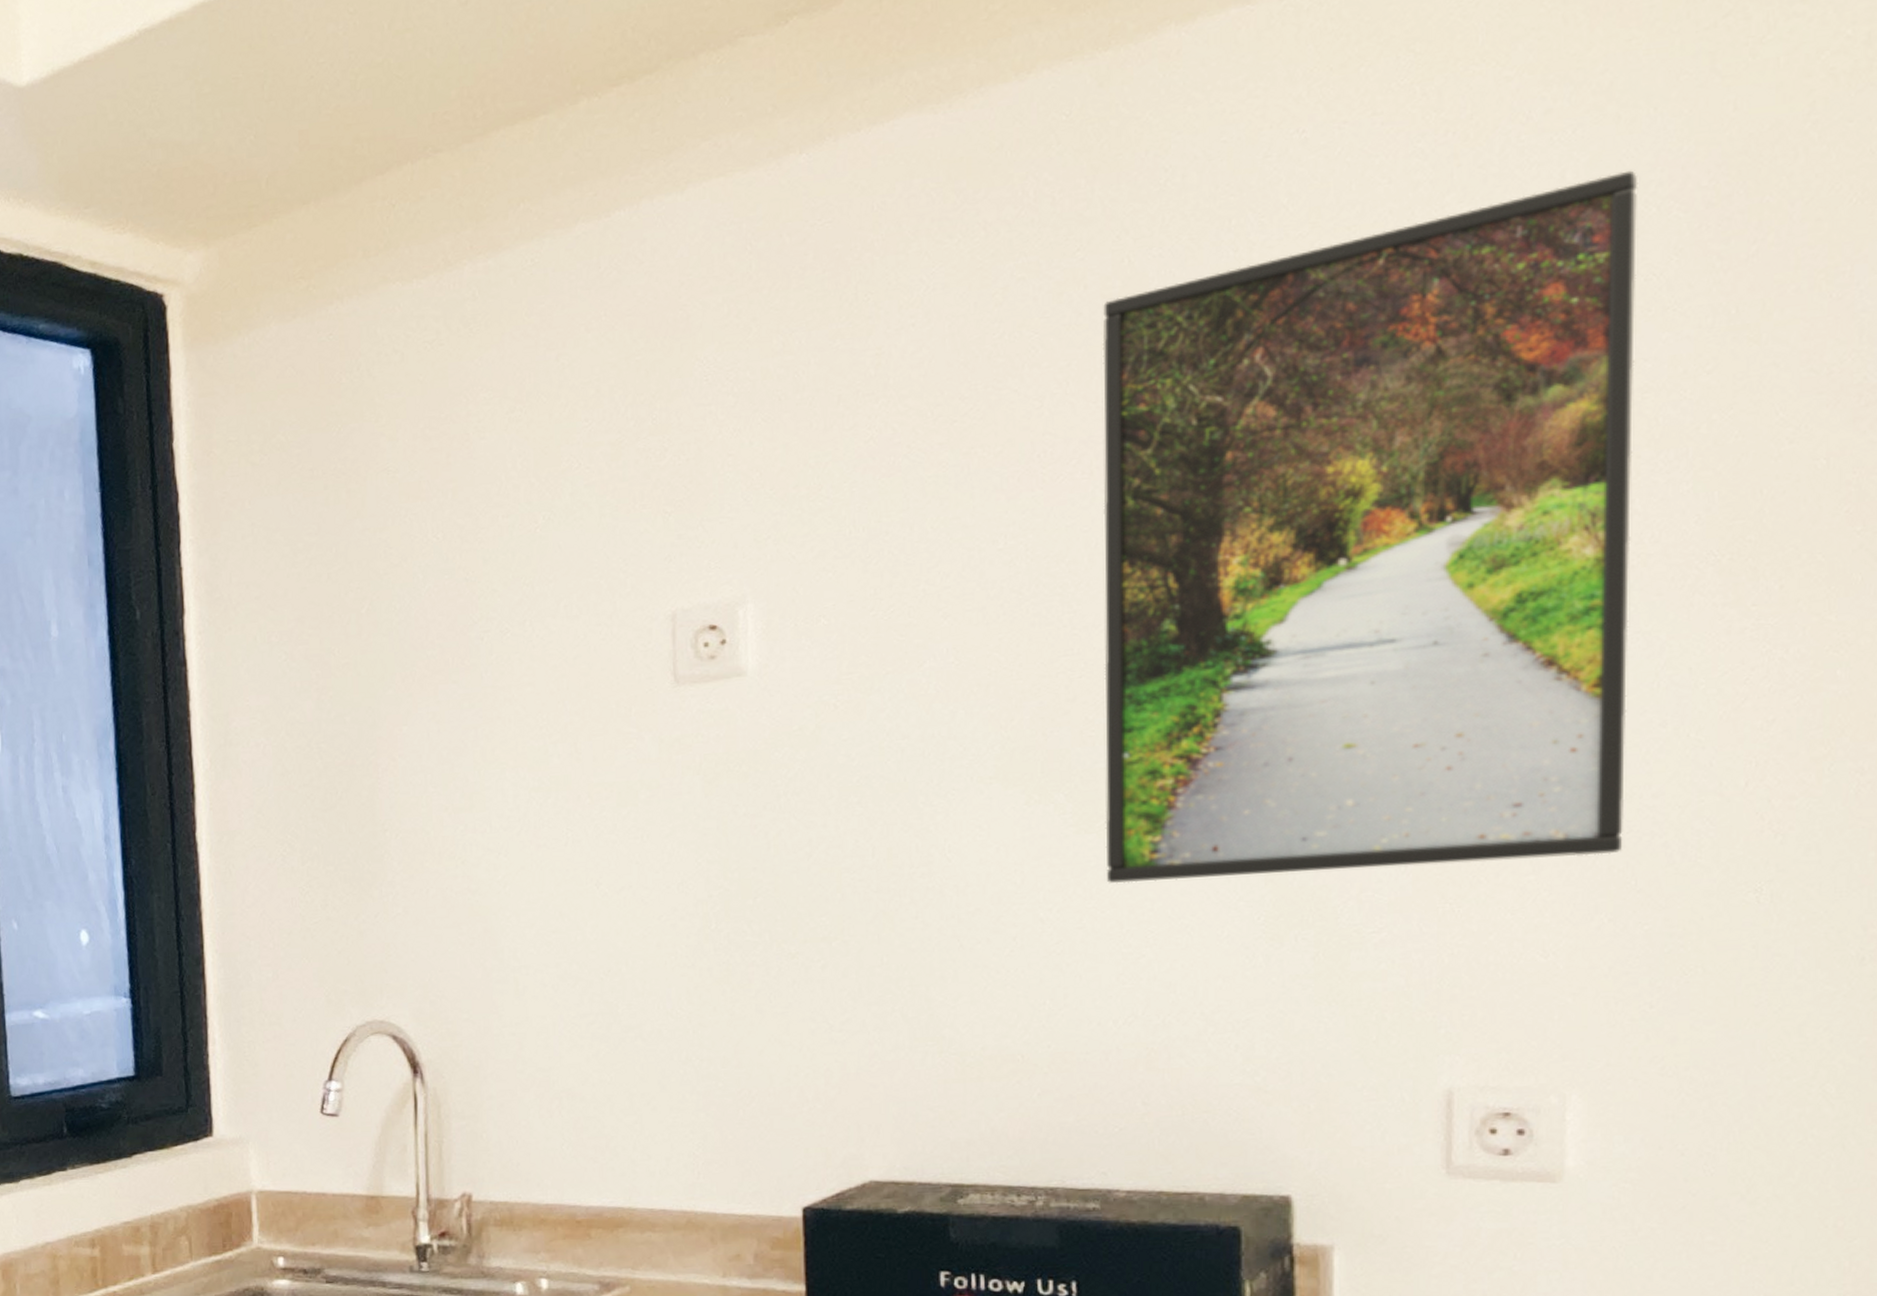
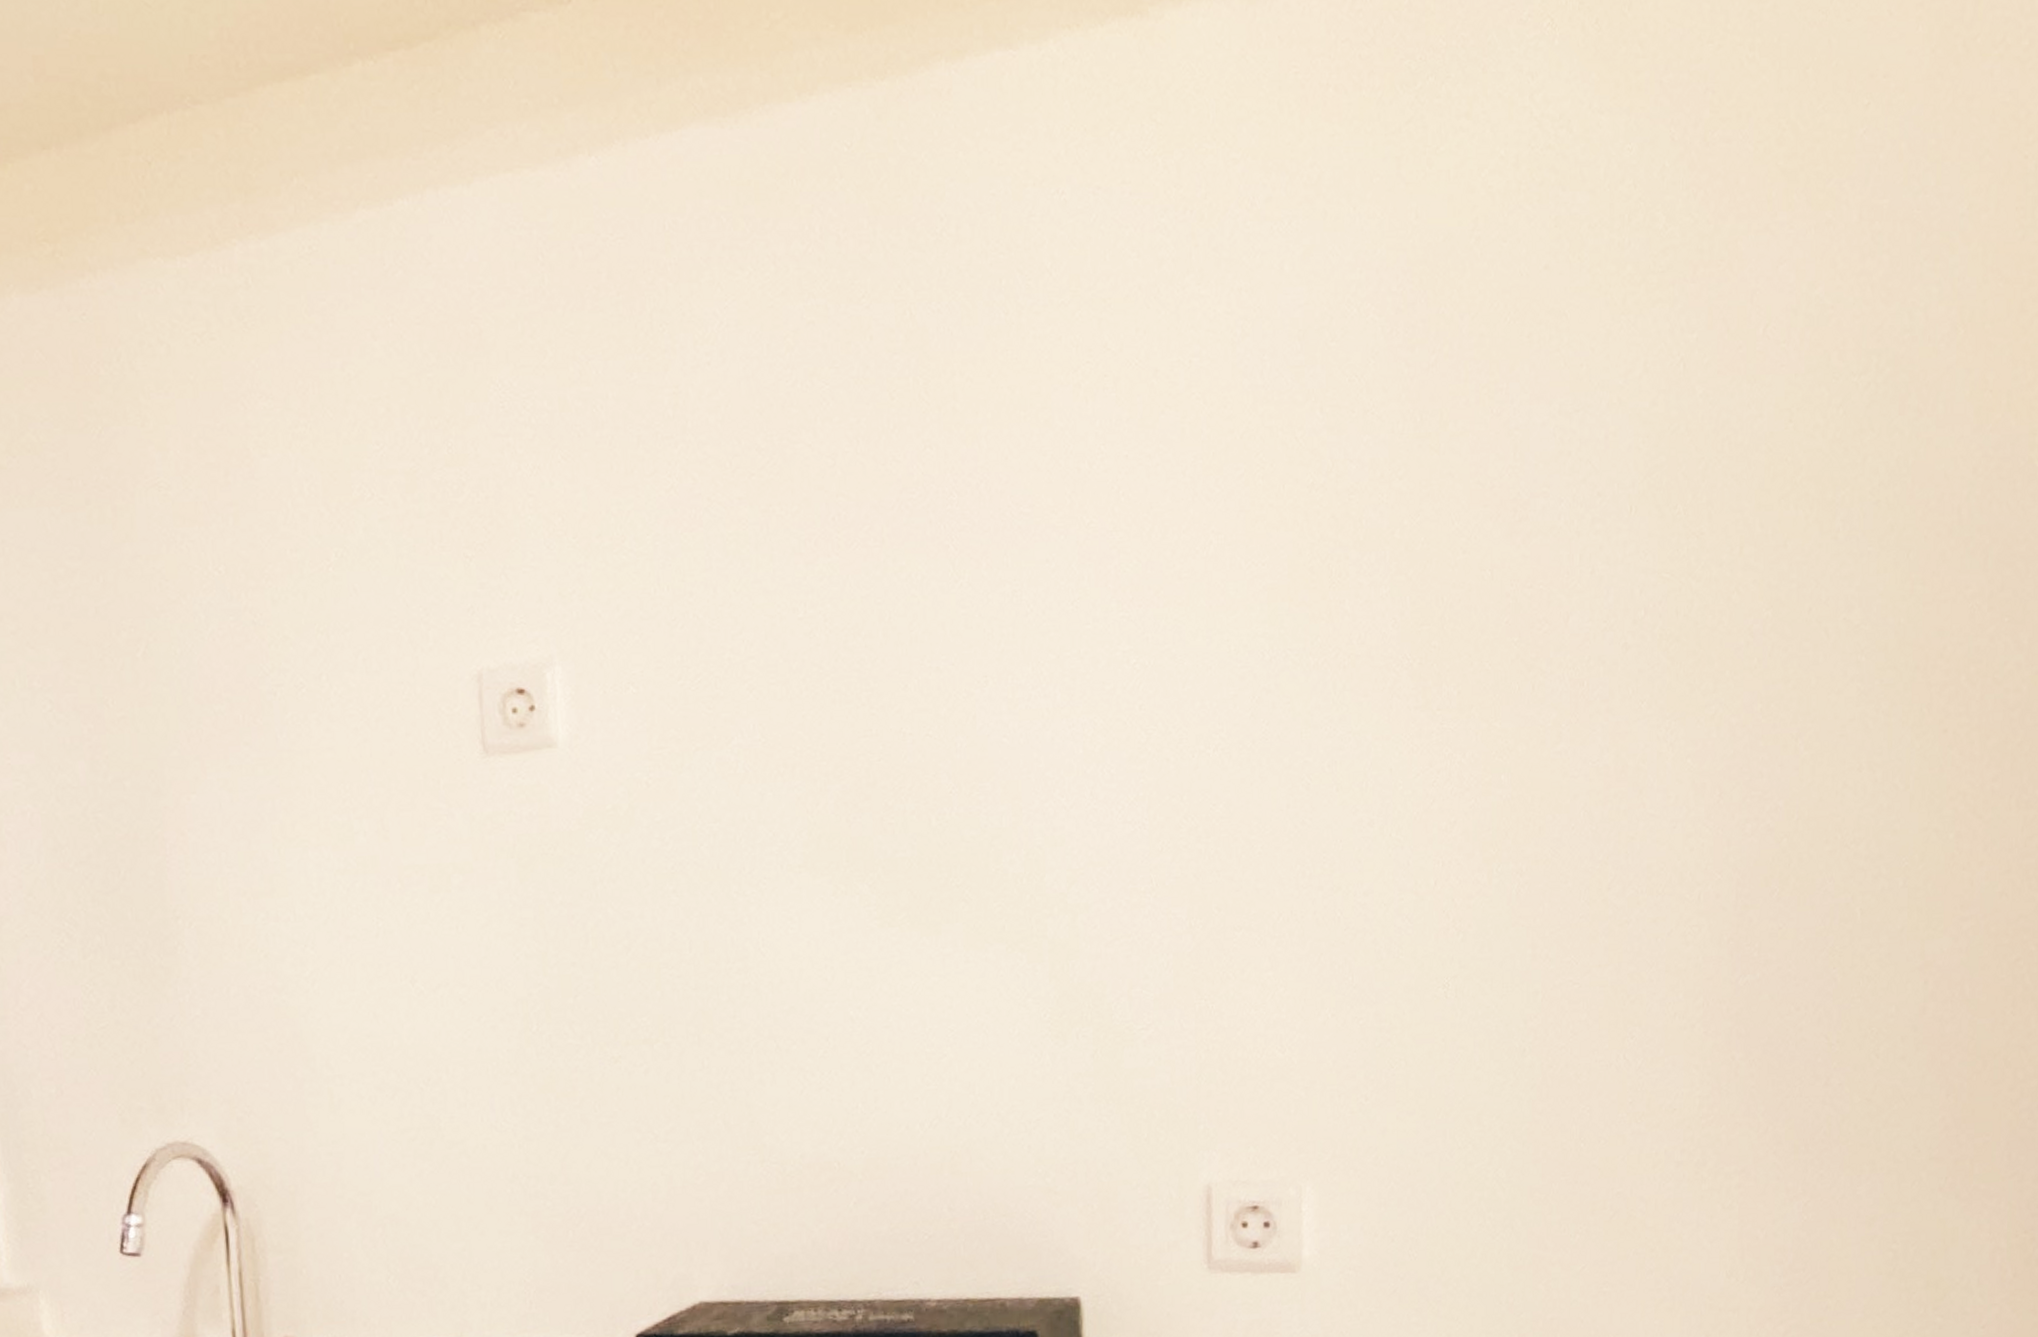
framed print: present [1102,170,1639,884] -> none [888,268,1343,980]

